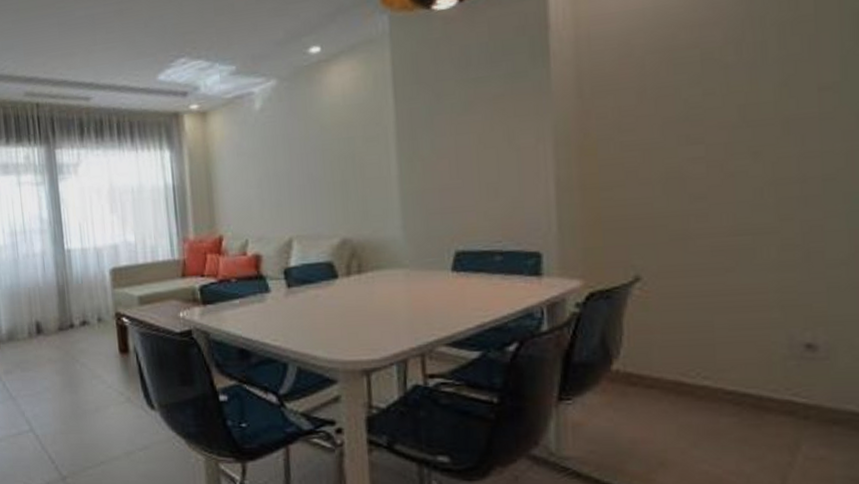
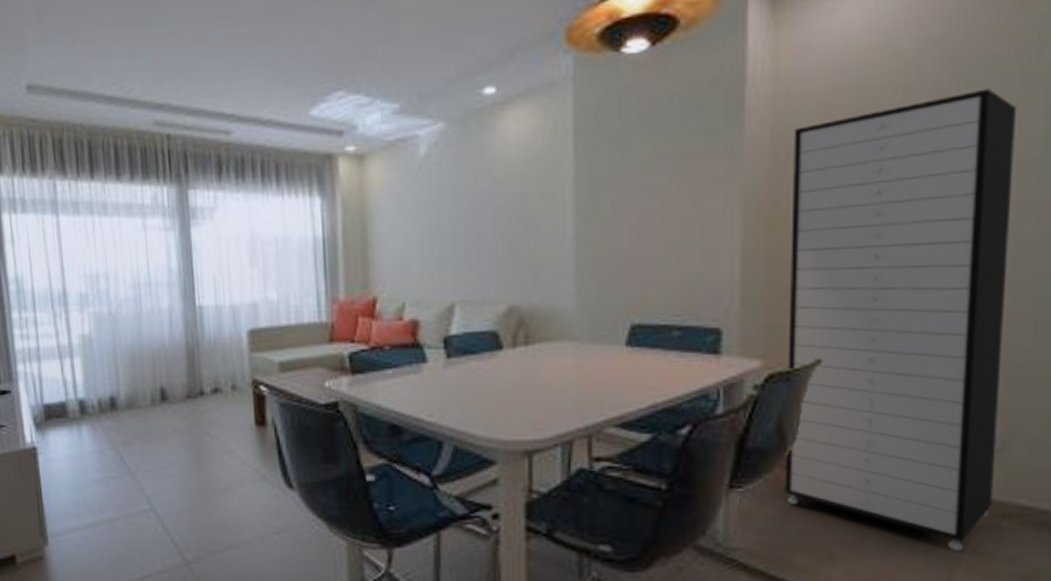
storage cabinet: none [597,20,821,456] -> present [784,88,1016,551]

